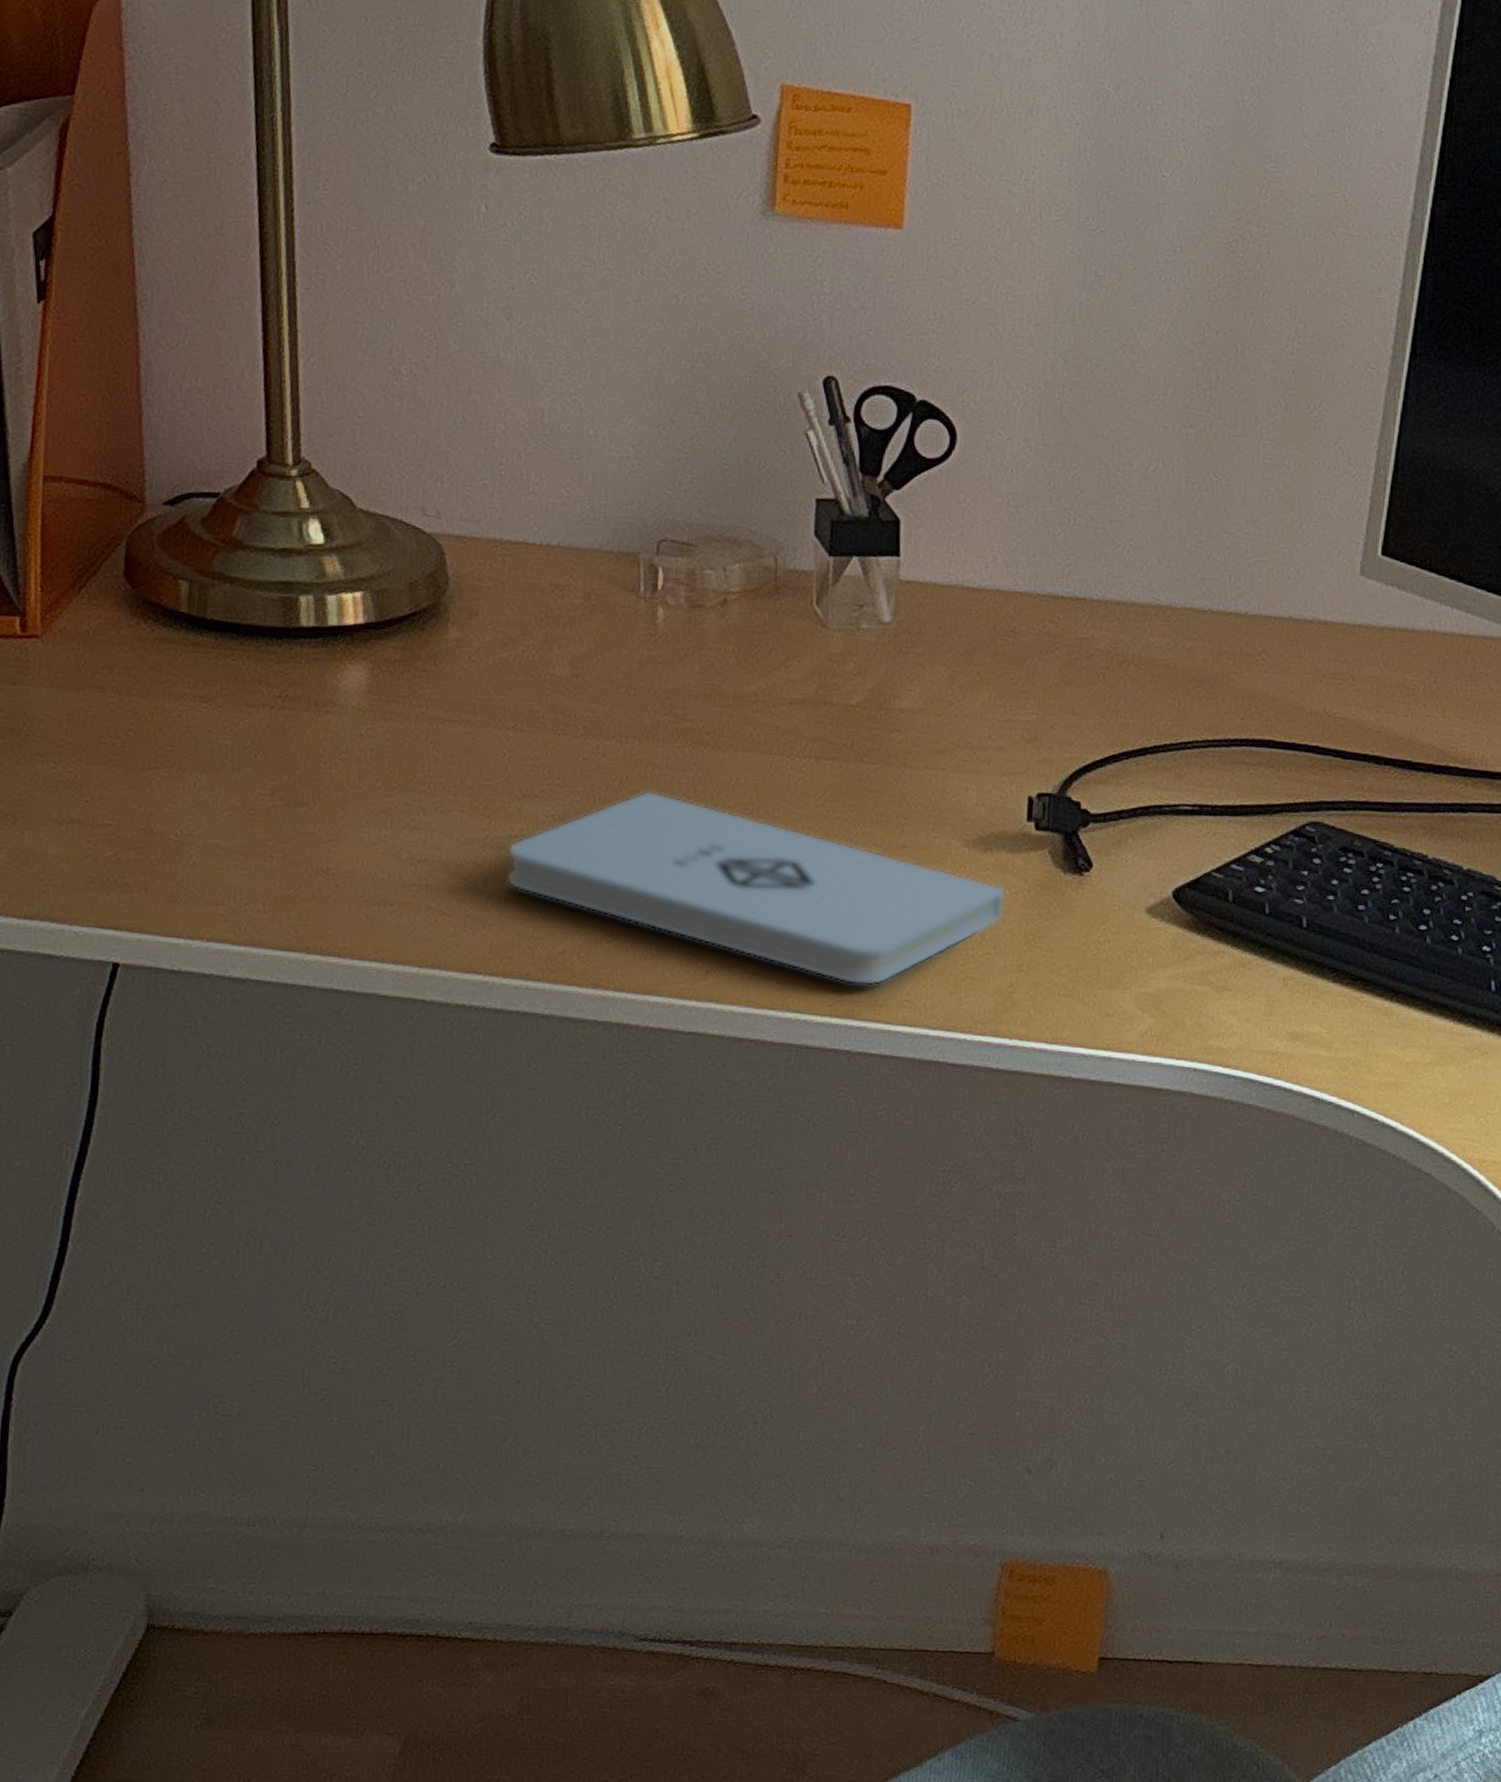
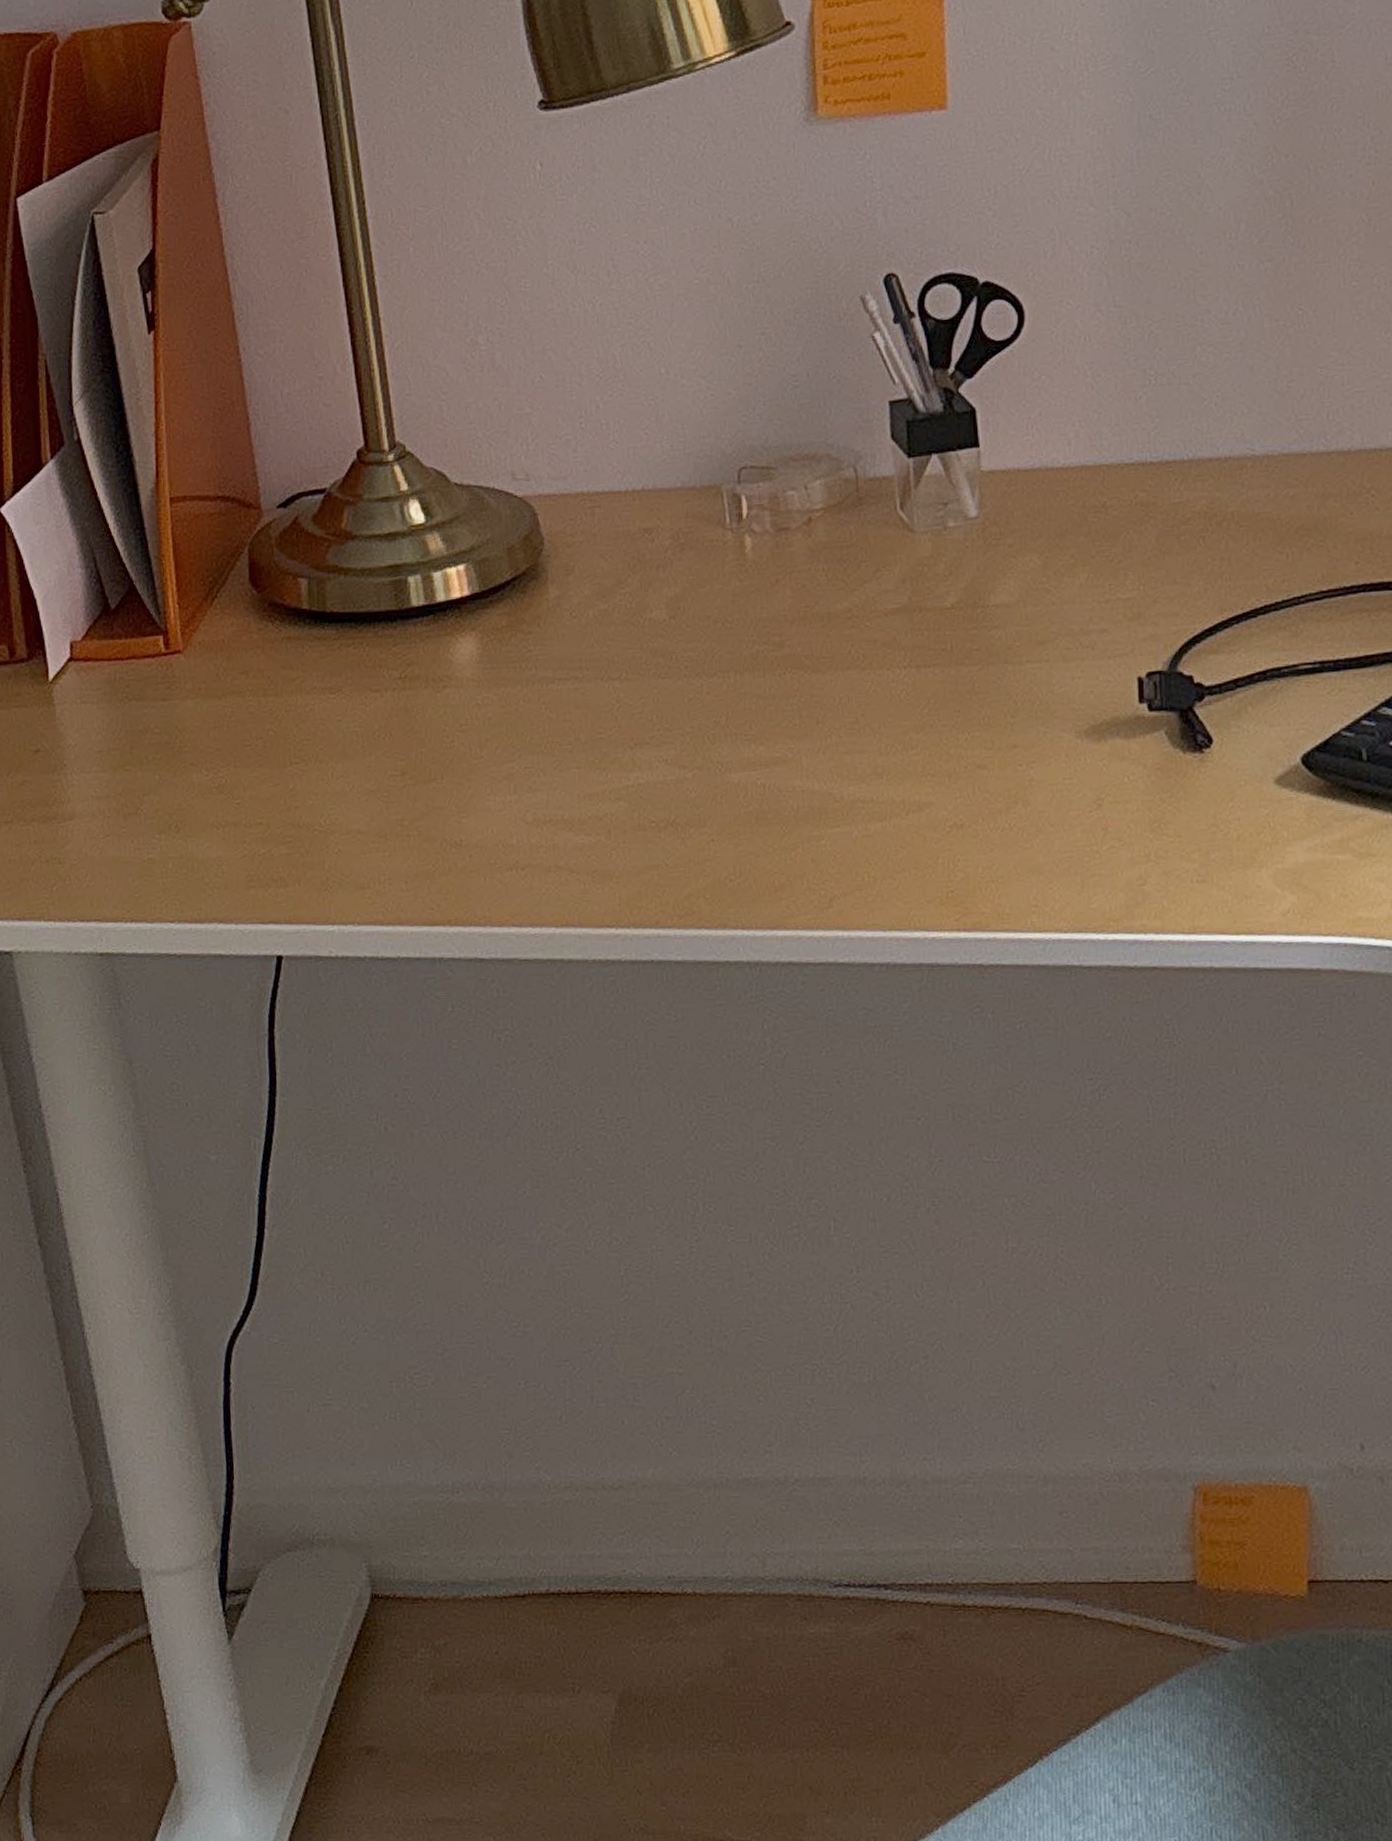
notepad: present [507,790,1006,986] -> none [625,722,1126,896]

